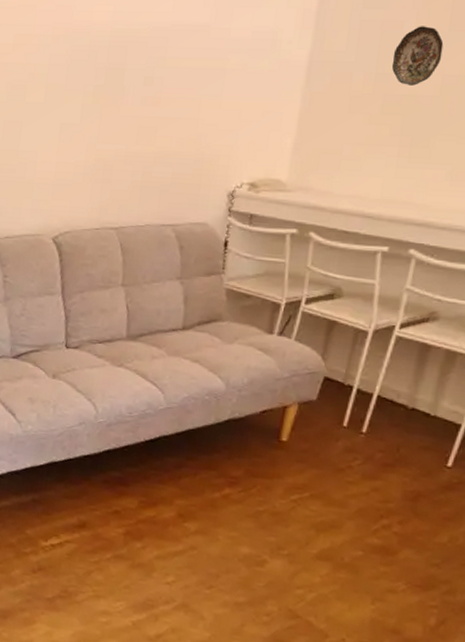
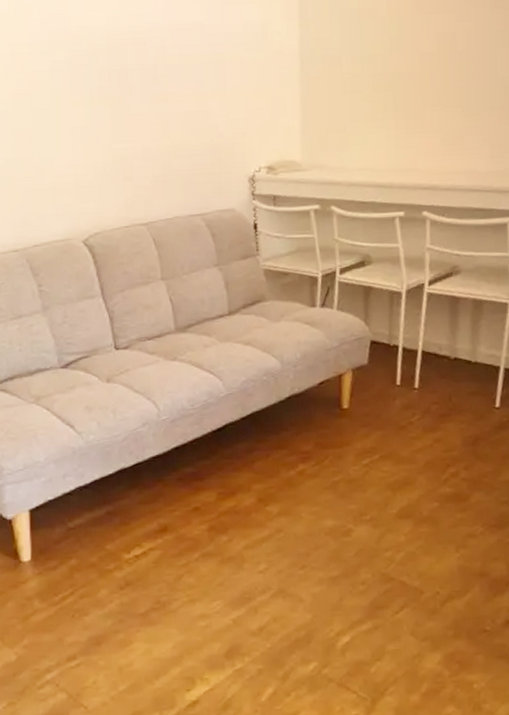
decorative plate: present [391,26,444,86] -> none [373,11,416,65]

